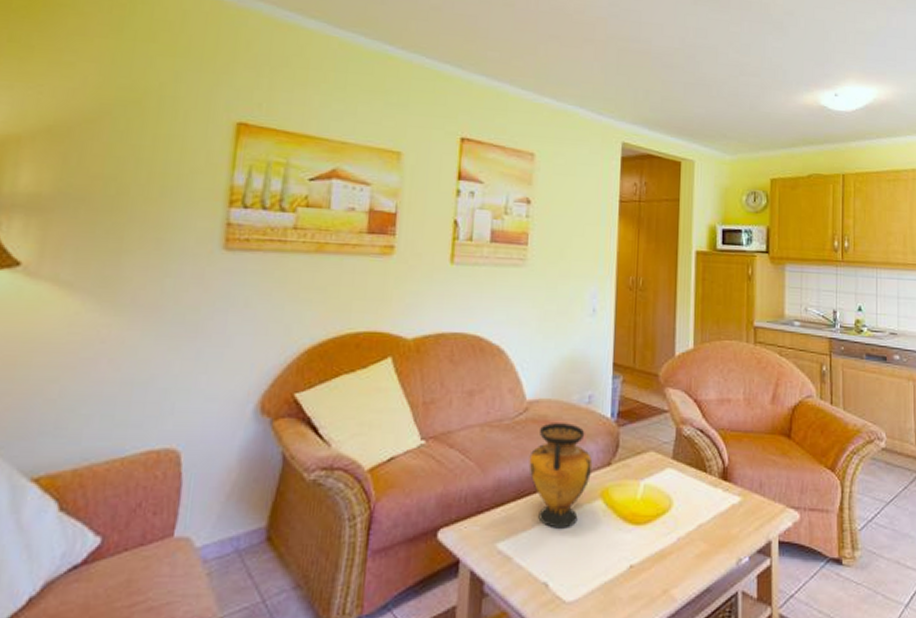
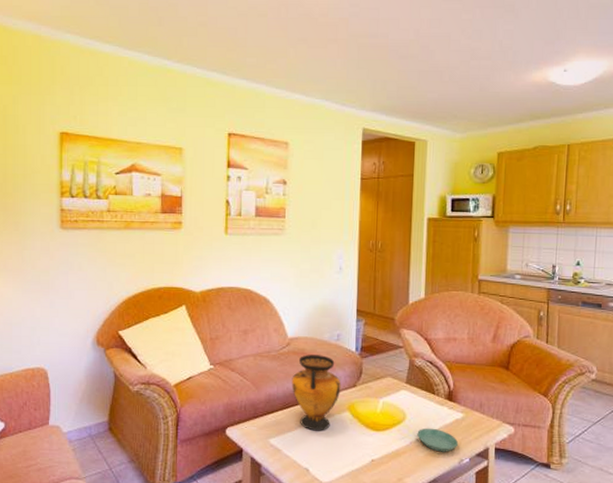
saucer: none [686,517,736,550] -> present [417,428,459,452]

